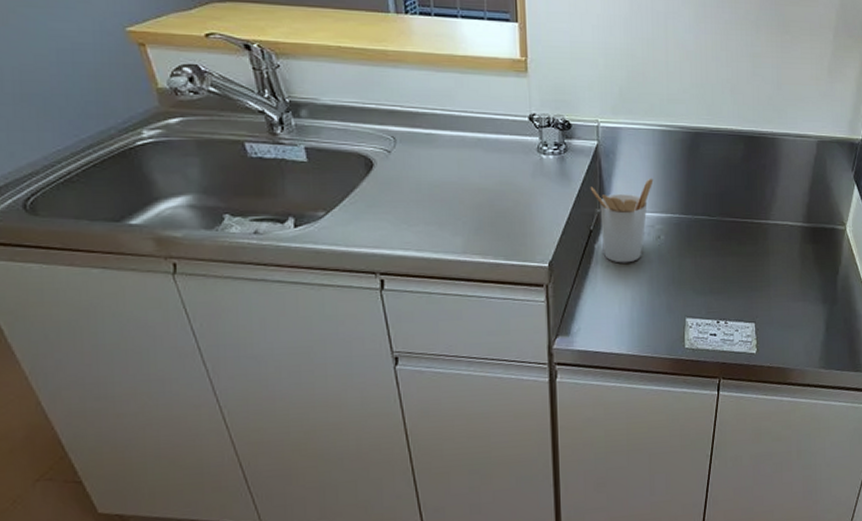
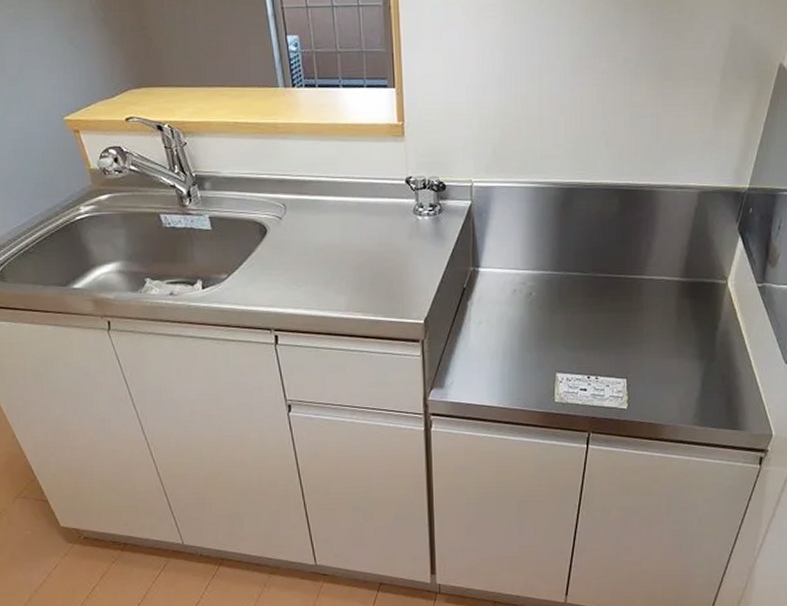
utensil holder: present [590,178,654,263] -> none [463,235,526,320]

